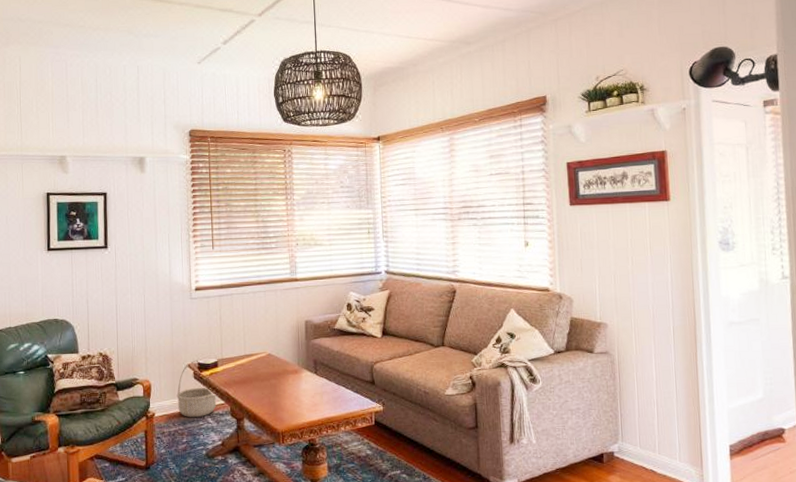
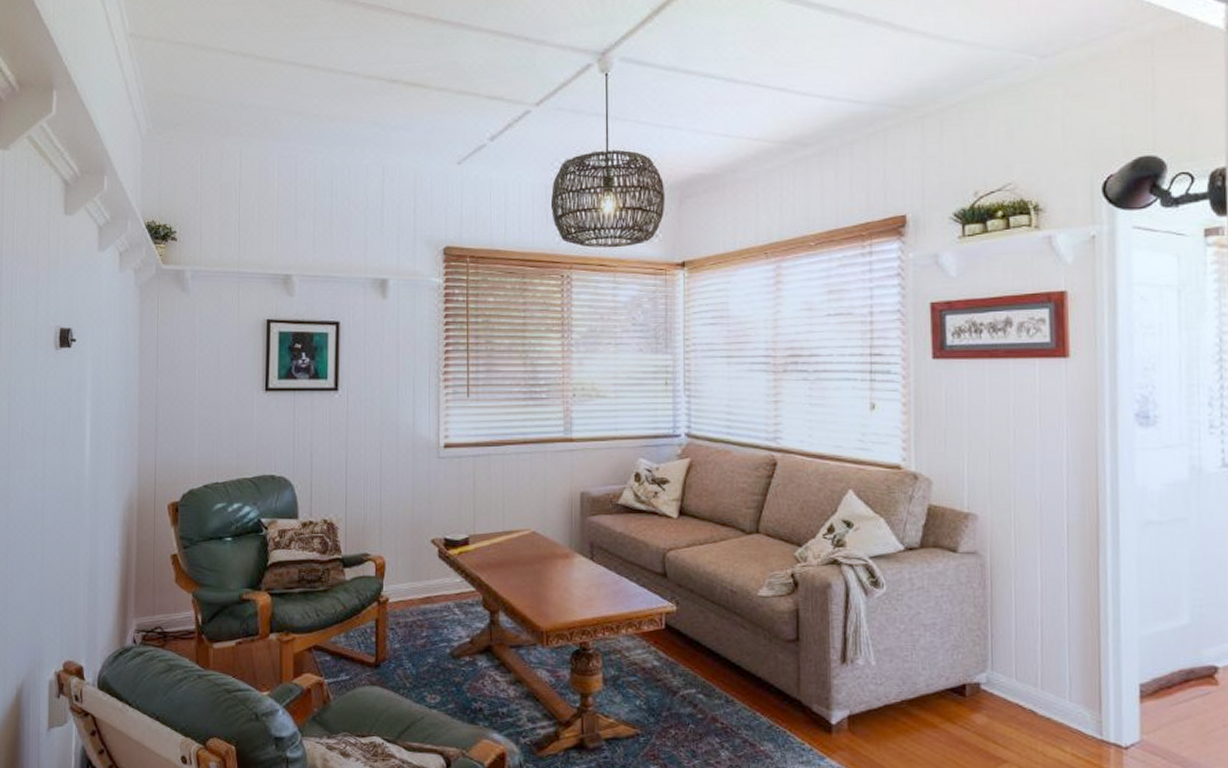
basket: present [176,360,217,418] -> none [416,534,466,607]

